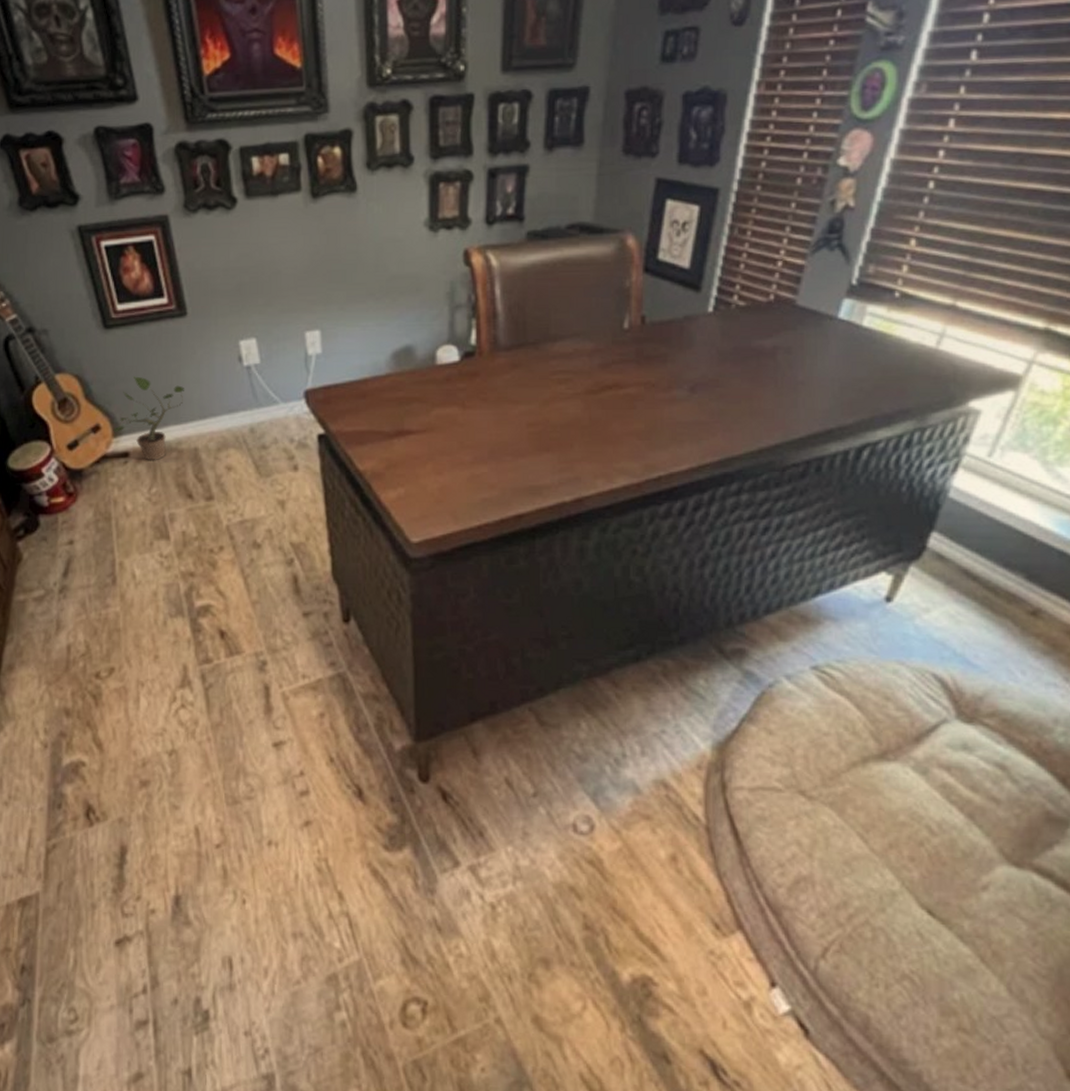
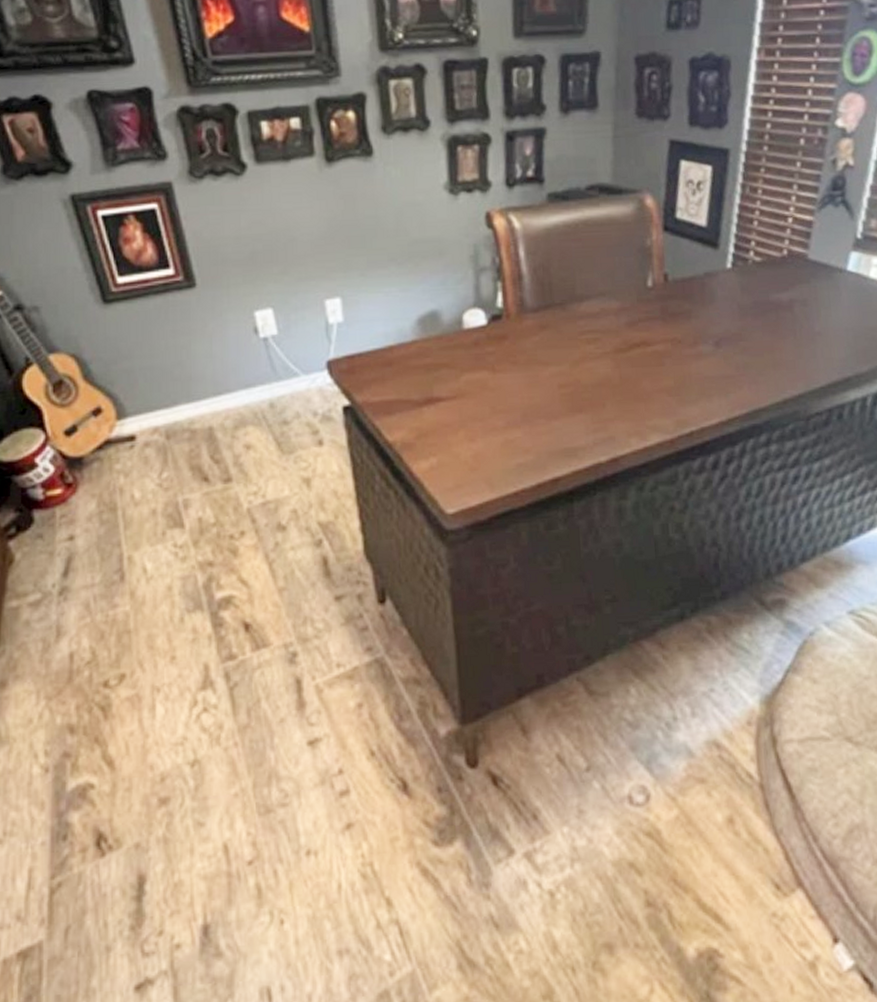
potted plant: present [113,376,184,461] -> none [116,353,196,444]

